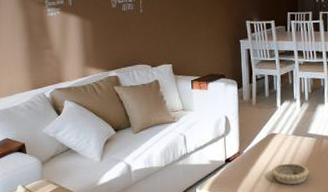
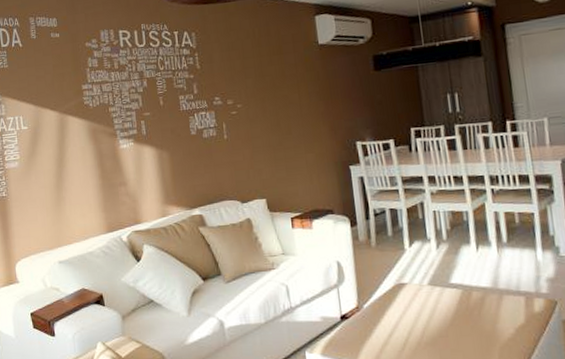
decorative bowl: present [272,163,309,184] -> none [403,322,456,349]

